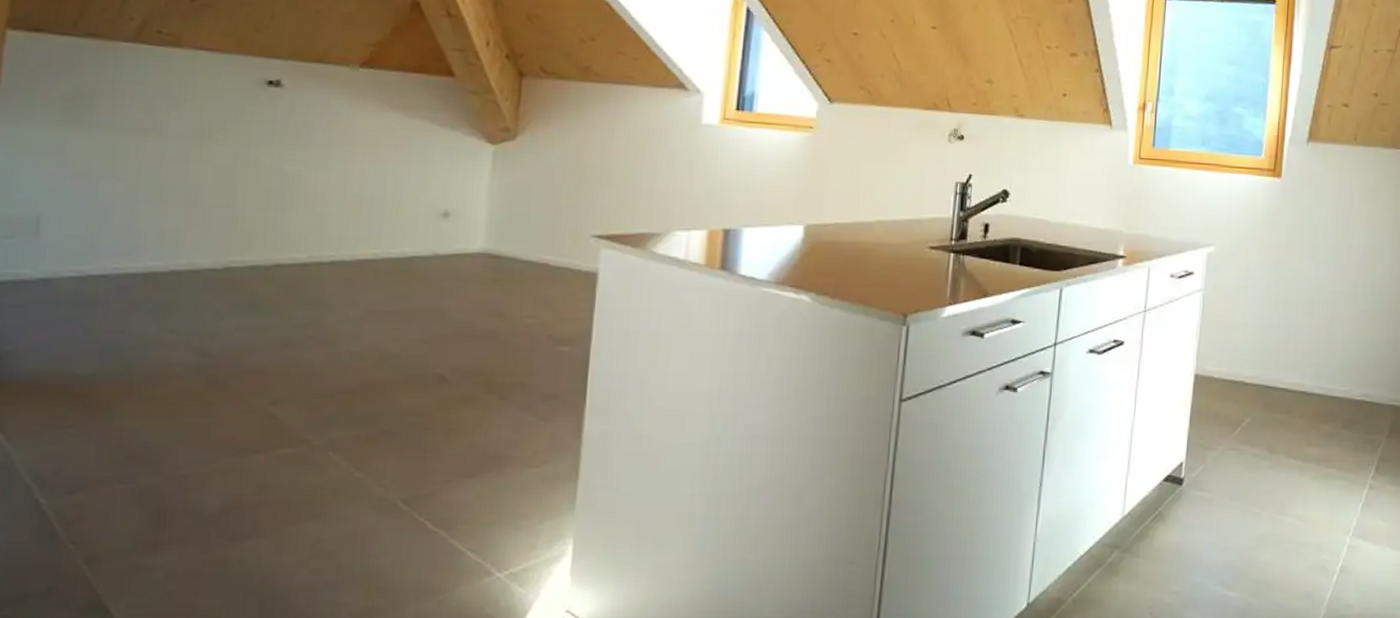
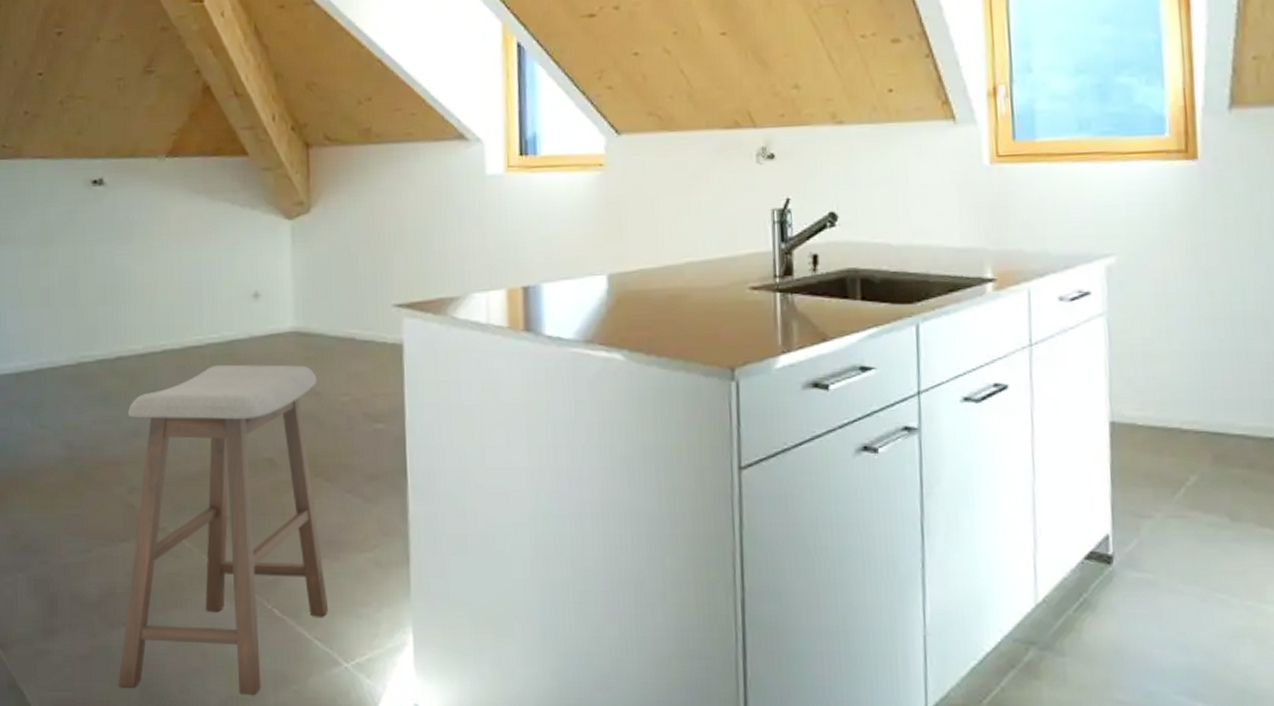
bar stool: none [233,279,502,606] -> present [119,364,329,695]

